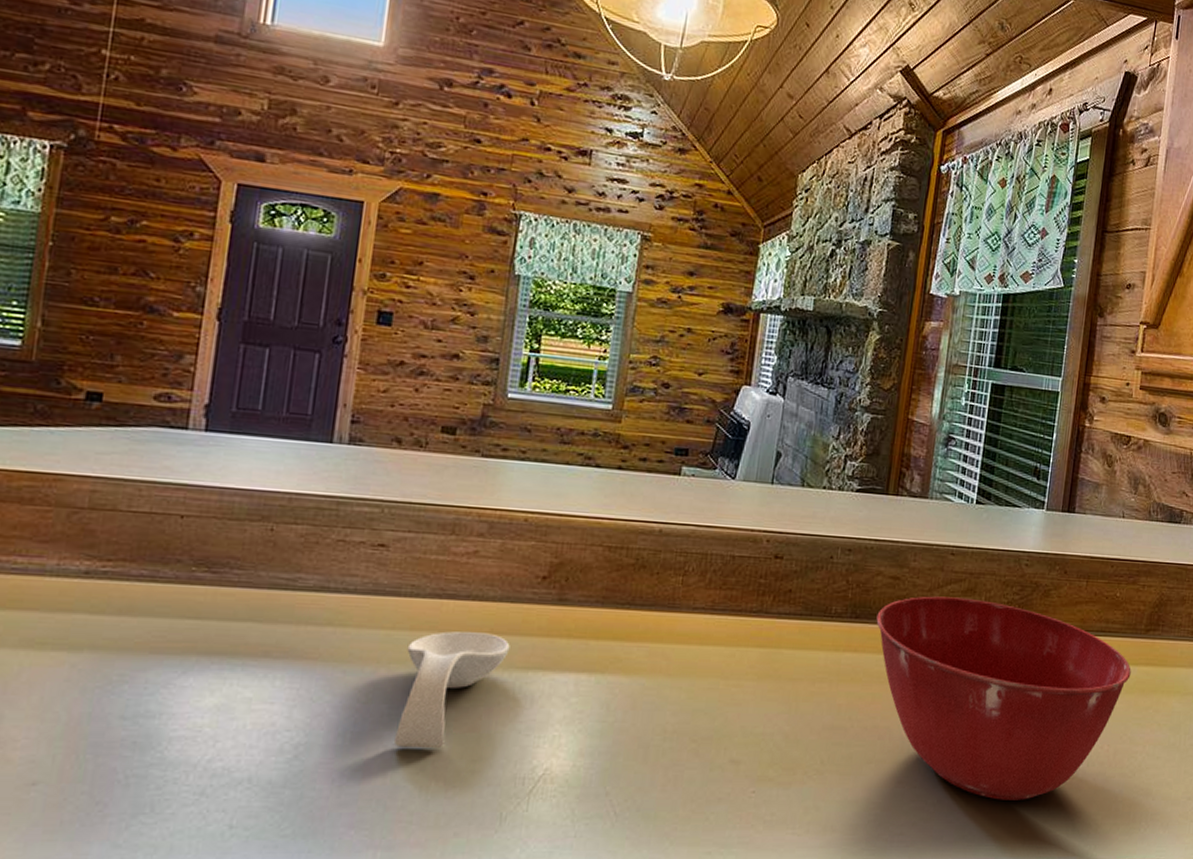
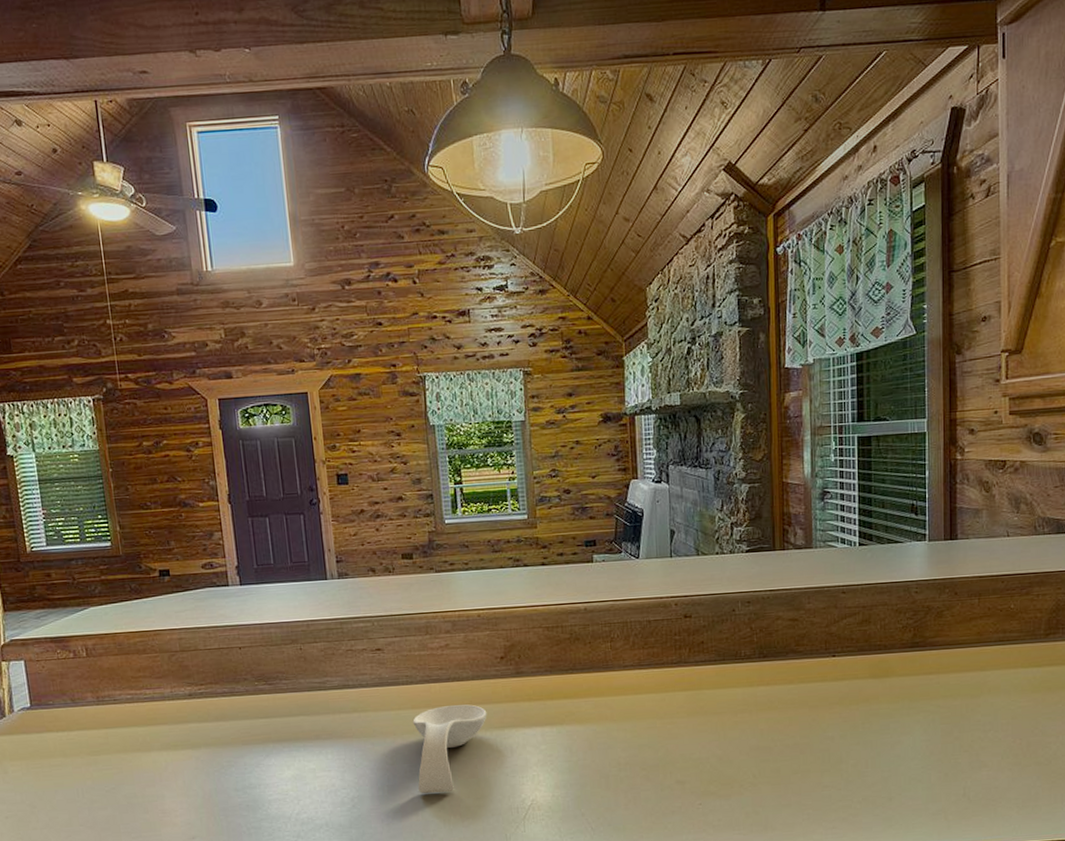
mixing bowl: present [876,596,1131,800] -> none [782,628,1035,794]

